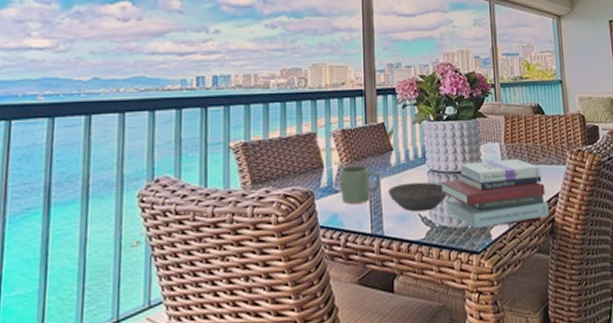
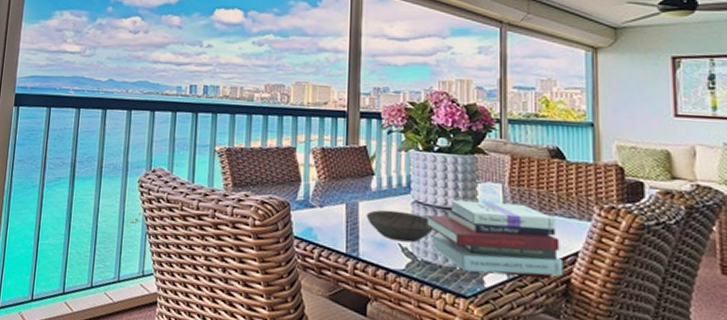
mug: present [339,165,380,204] -> none [316,183,359,222]

